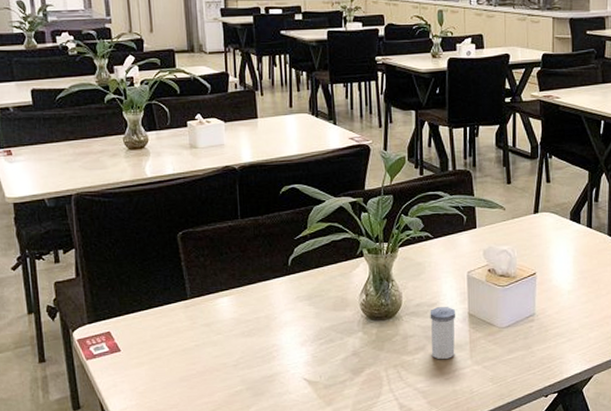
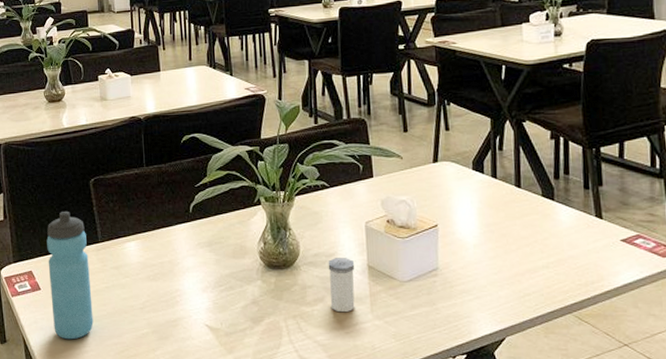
water bottle: none [127,266,181,402] -> present [46,211,94,340]

